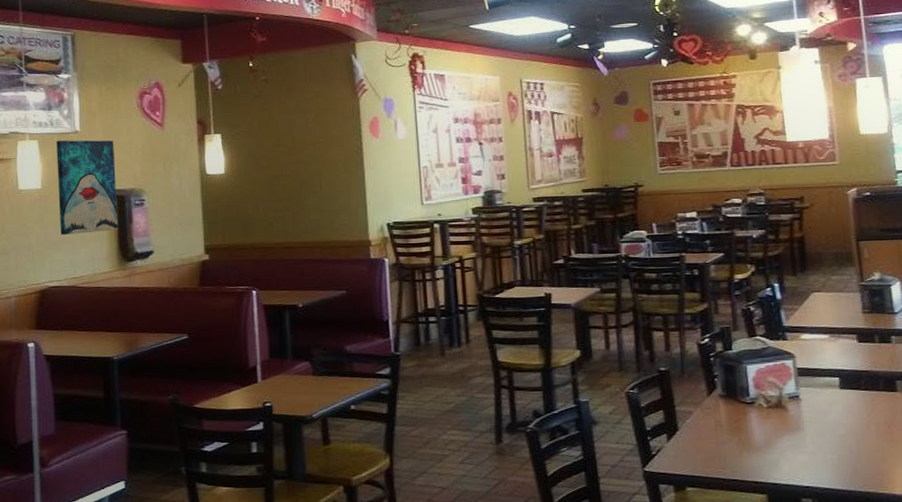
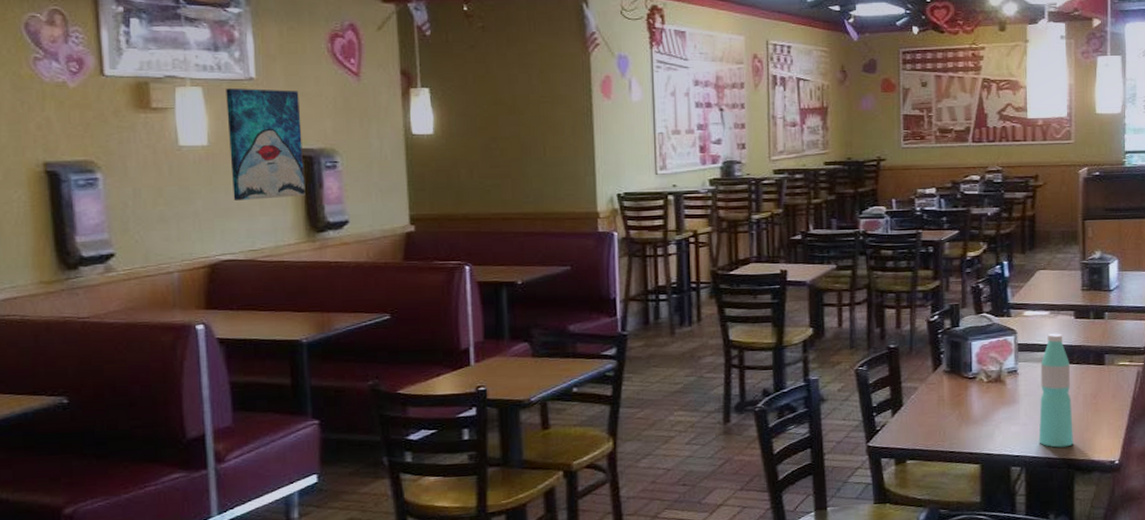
water bottle: none [824,357,870,480] -> present [1038,333,1074,448]

